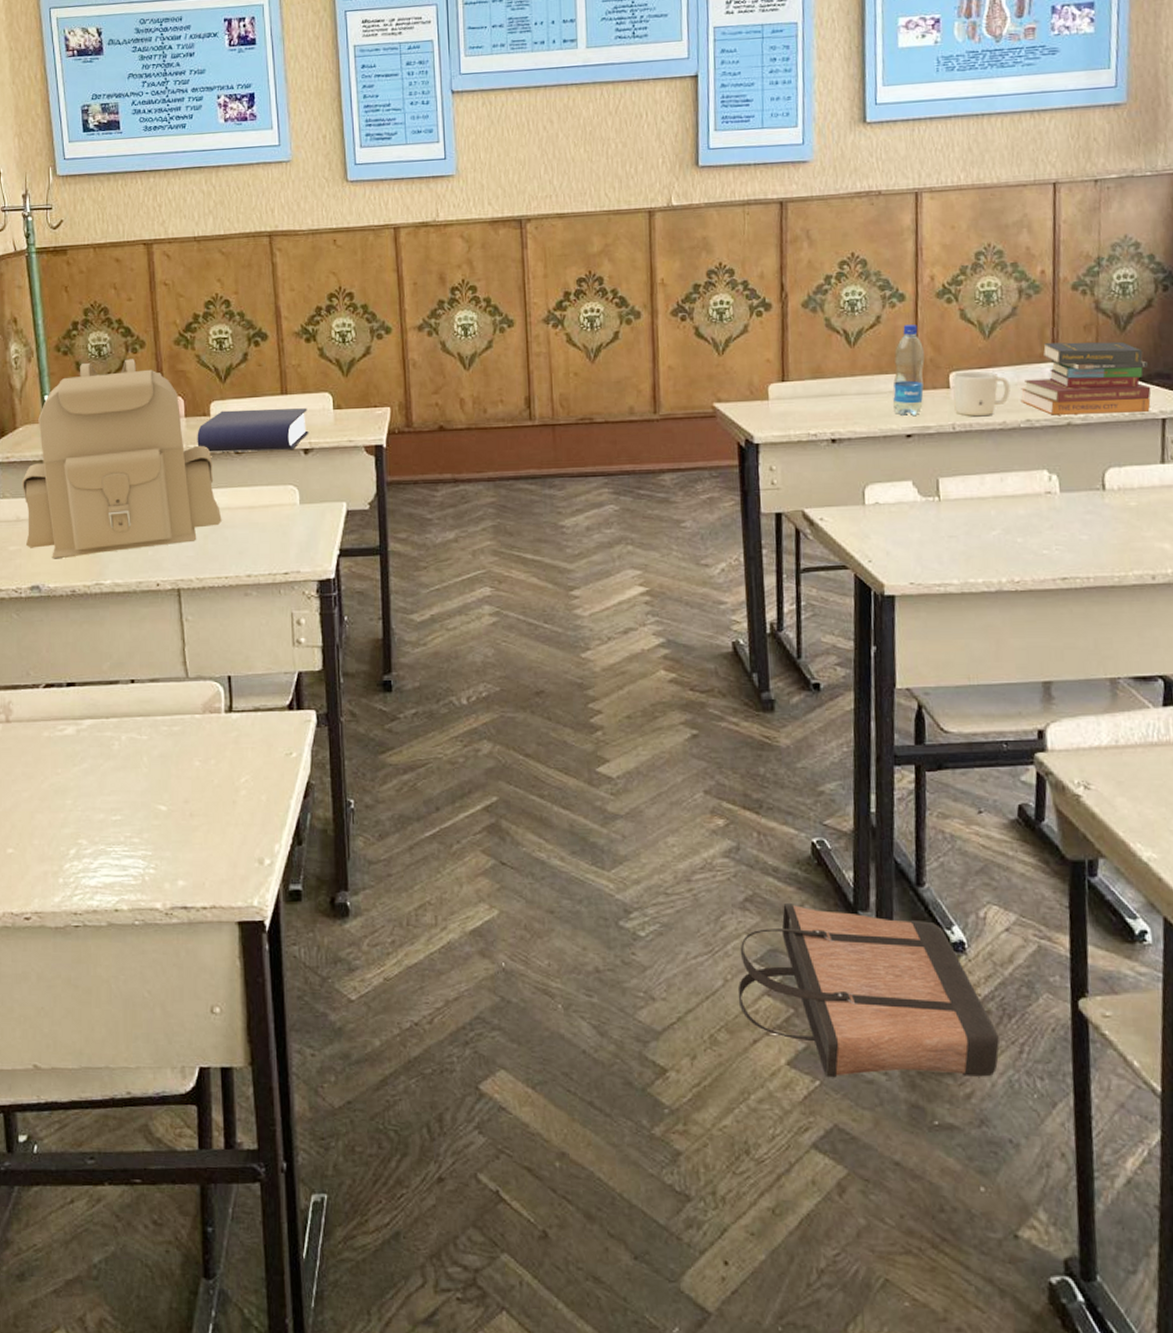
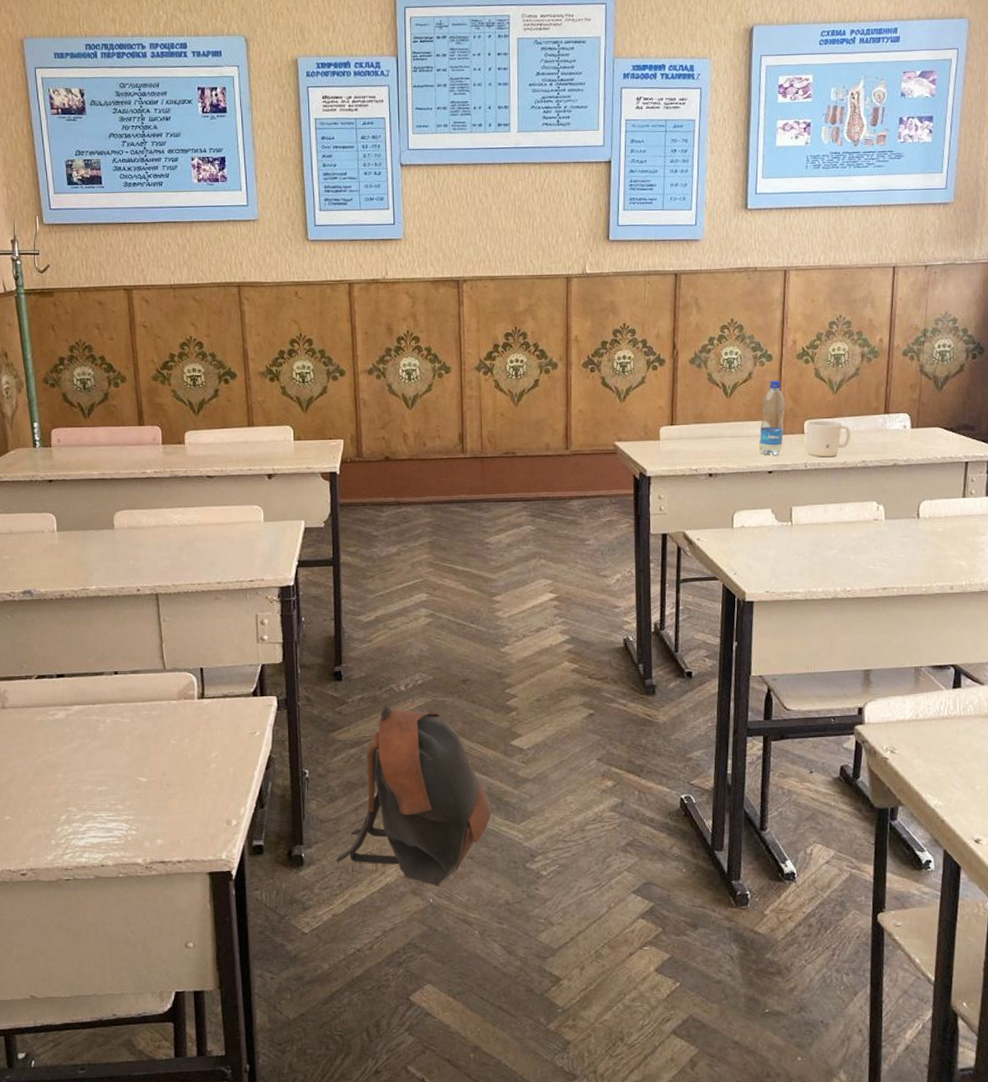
backpack: present [22,359,222,559] -> none [14,392,195,567]
book: present [197,408,309,452] -> none [173,438,273,476]
backpack: none [388,721,577,946] -> present [337,705,493,885]
shopping bag: present [739,904,999,1078] -> none [619,847,817,980]
books: present [1020,341,1151,415] -> none [858,398,959,457]

